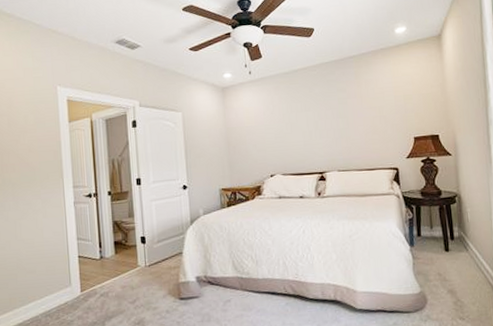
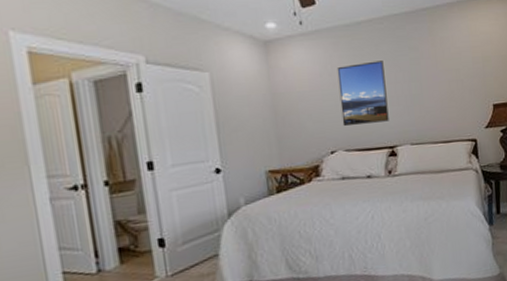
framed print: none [277,101,320,155] -> present [337,60,389,127]

